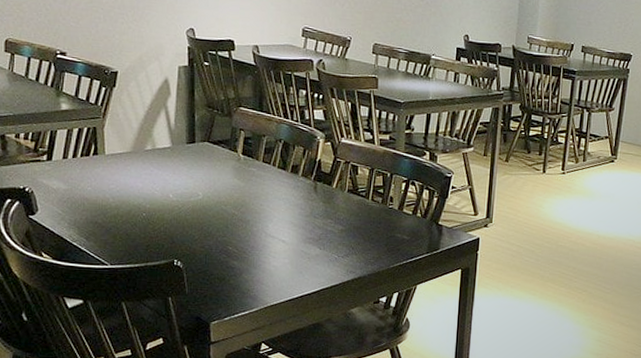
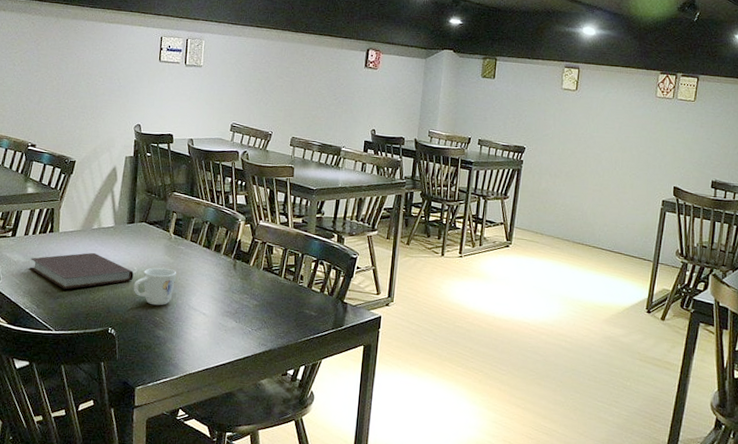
notebook: none [73,176,199,219] -> present [29,252,134,290]
mug: none [199,191,250,234] -> present [133,267,177,306]

